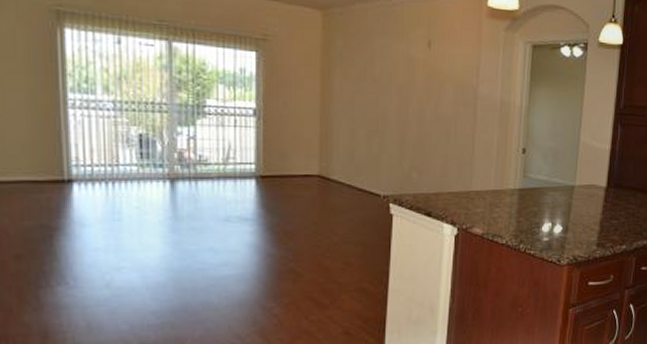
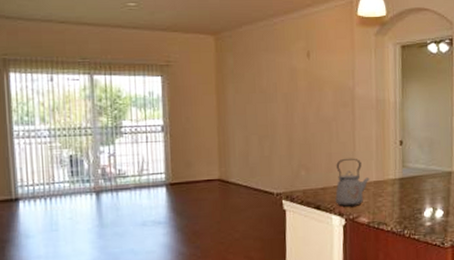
kettle: none [448,163,487,215] -> present [335,158,370,207]

